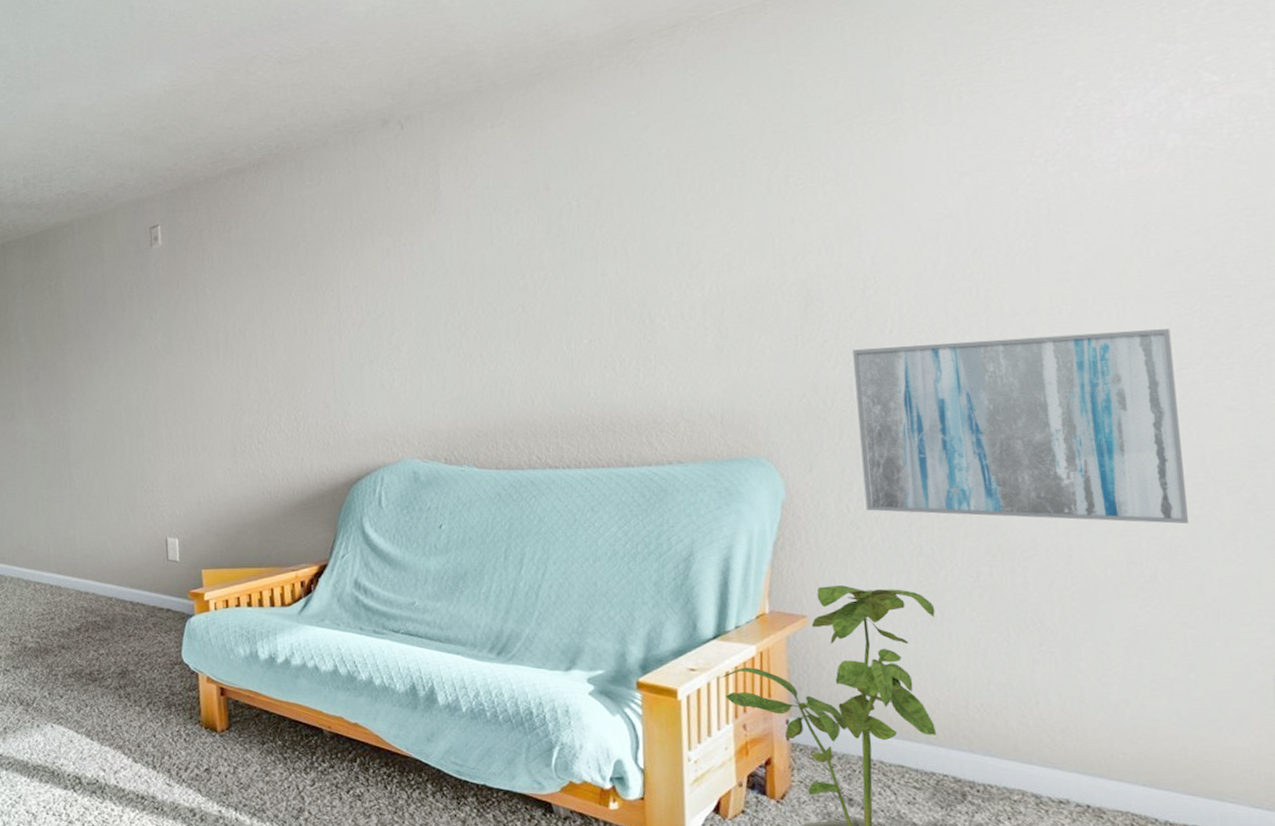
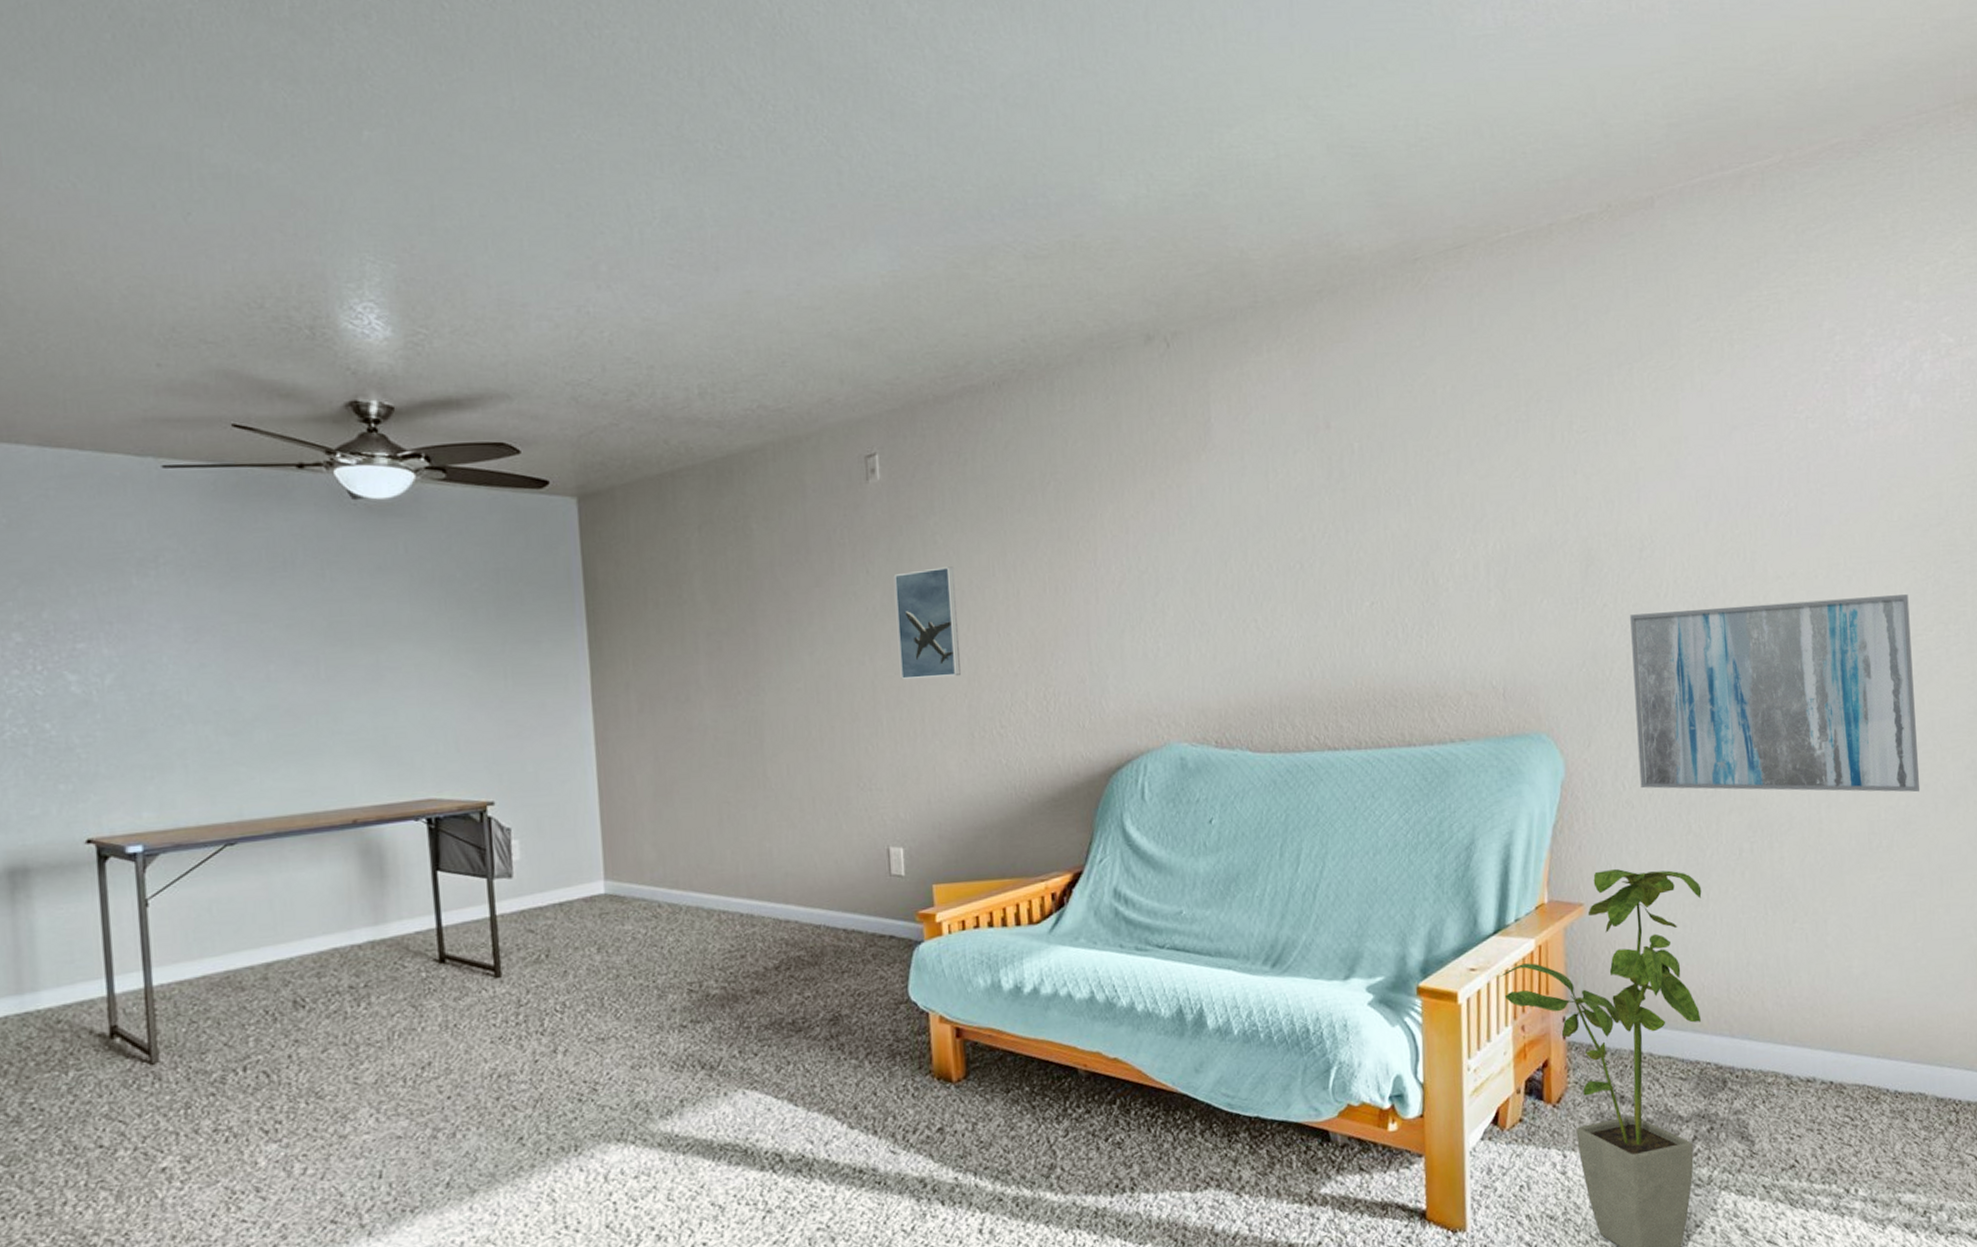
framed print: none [172,313,226,403] -> present [893,566,961,679]

